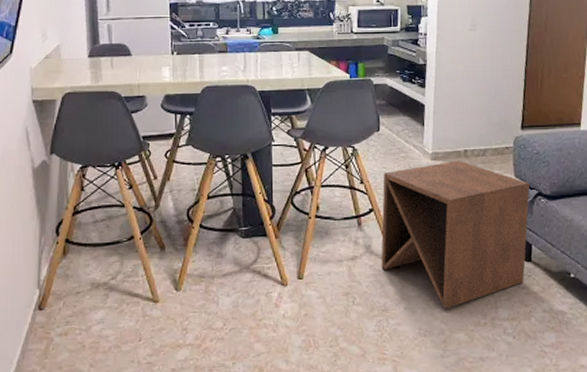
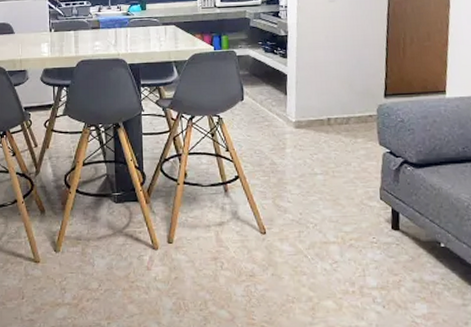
side table: present [381,160,530,309] -> none [247,128,395,276]

